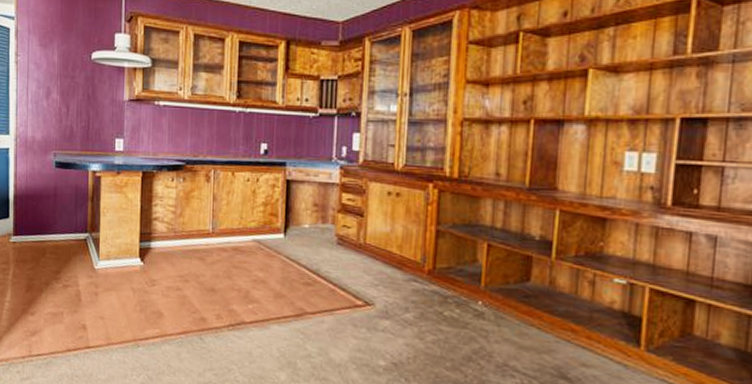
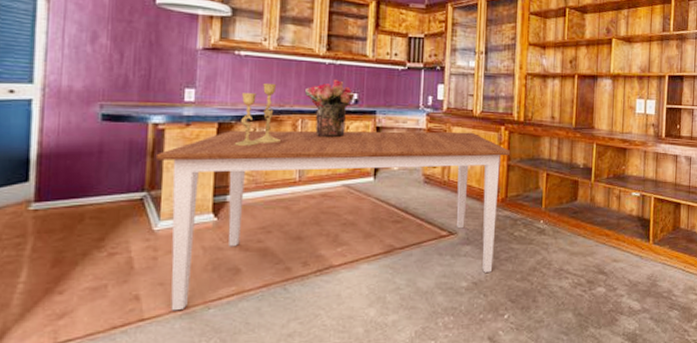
dining table: none [94,179,441,355] -> present [155,130,511,311]
candlestick: none [155,132,195,195] -> present [234,83,281,146]
bouquet: none [216,128,265,189] -> present [304,79,355,137]

